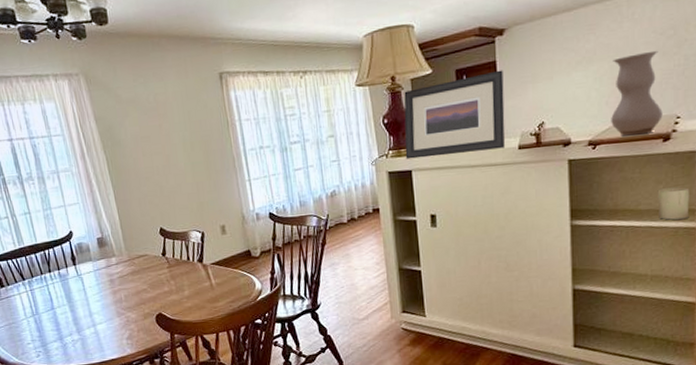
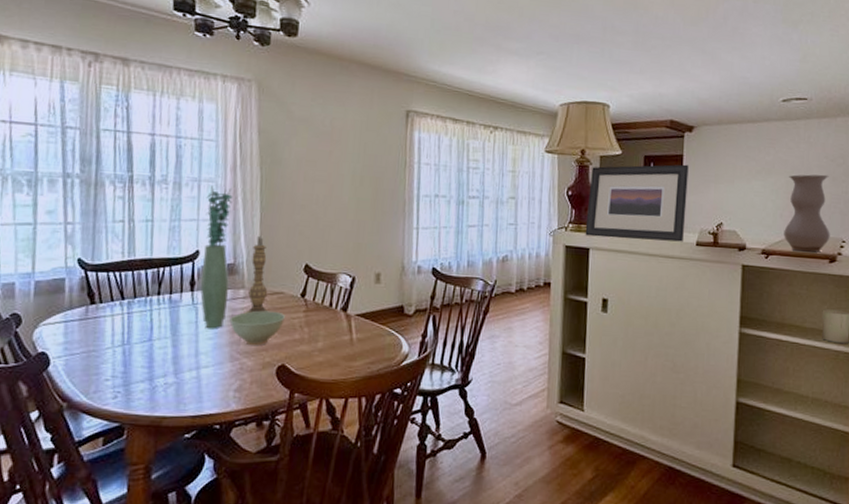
vase: none [67,174,106,293] -> present [200,186,233,329]
bowl: none [109,271,153,302] -> present [229,310,285,346]
candlestick: none [114,210,139,277] -> present [245,235,269,314]

